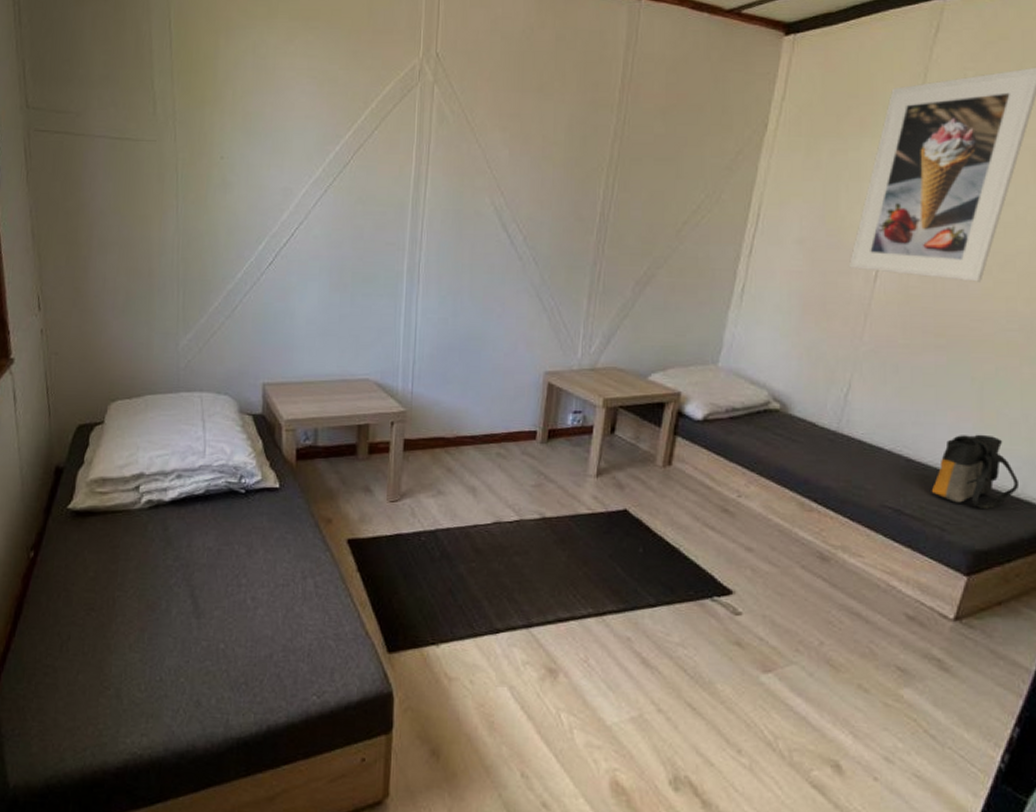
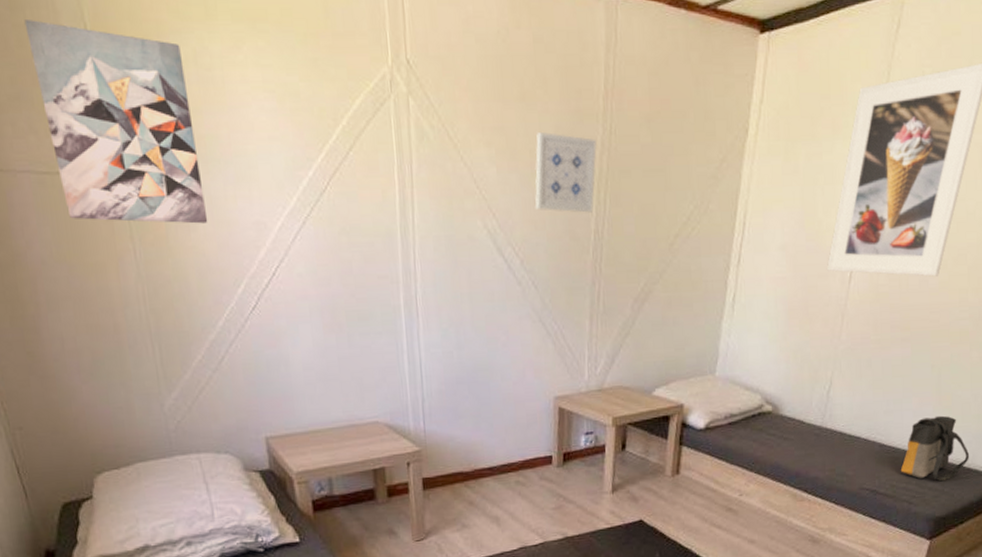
wall art: none [123,17,244,187] -> present [24,20,208,224]
wall art: none [542,120,610,196] -> present [535,132,598,213]

